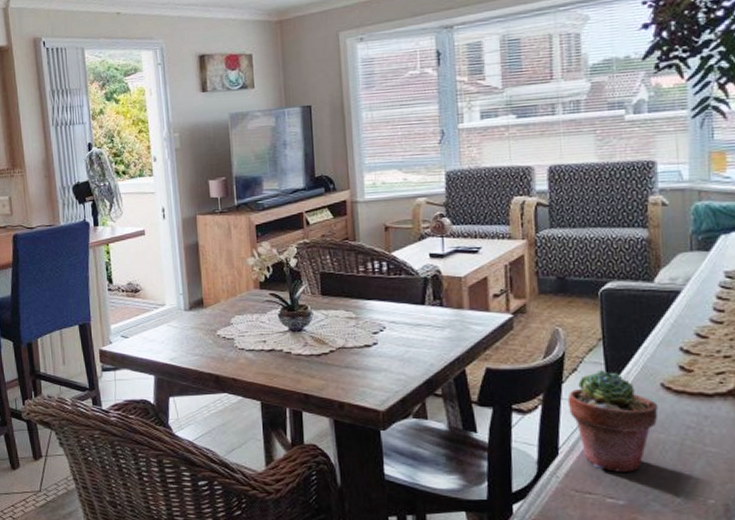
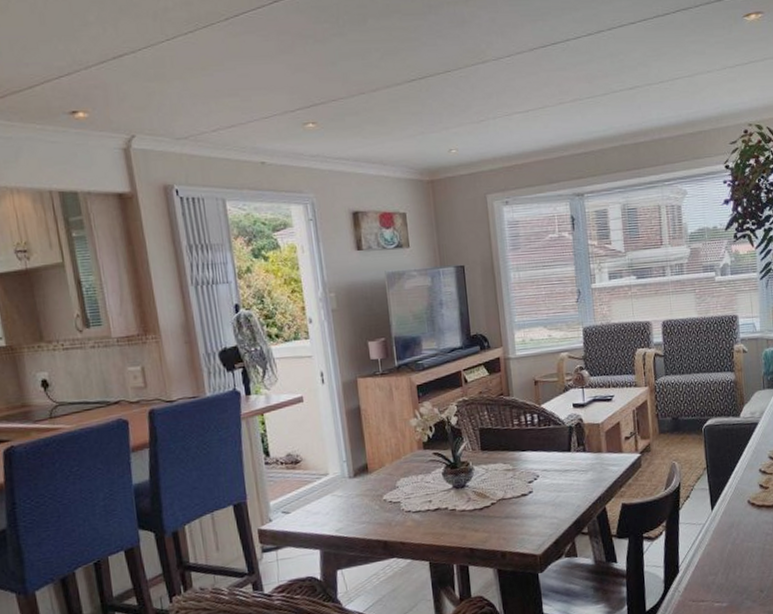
potted succulent: present [567,369,658,472] -> none [683,494,747,580]

